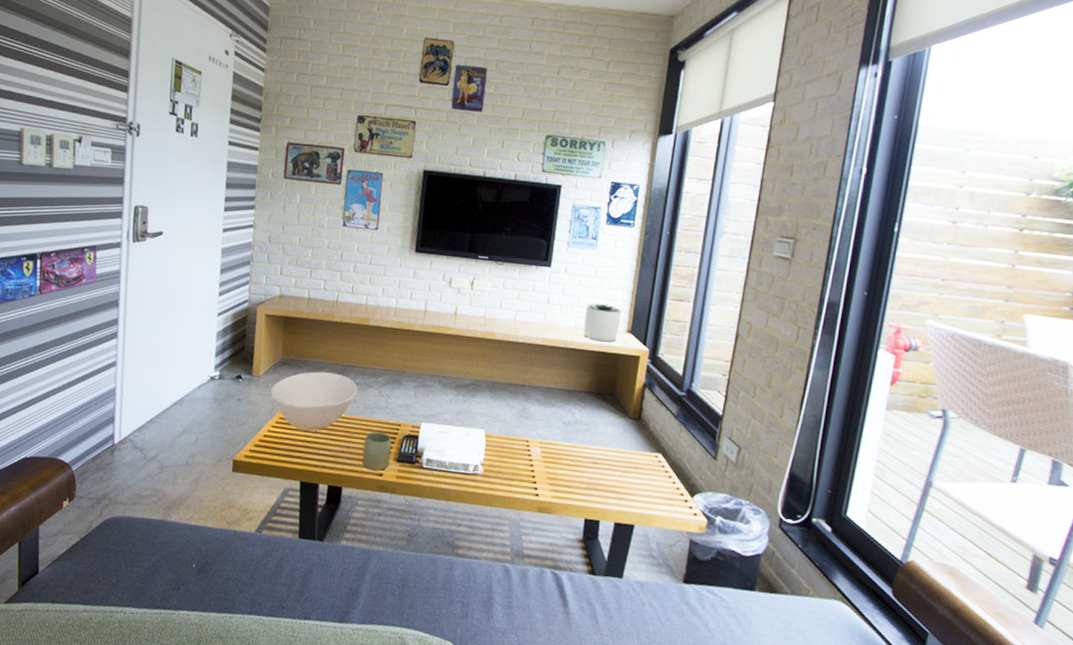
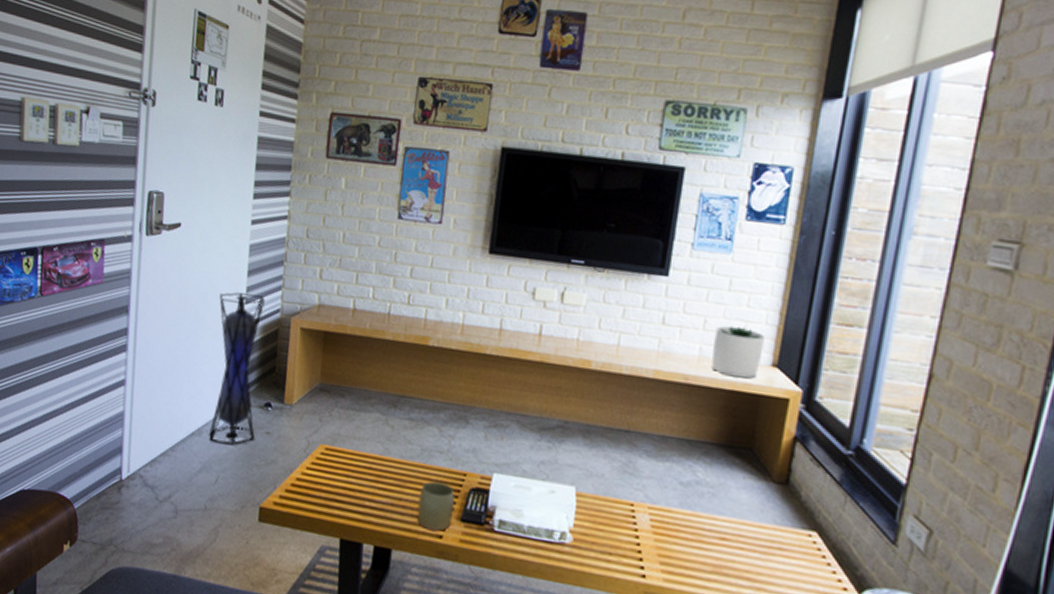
lantern: none [189,287,235,411] -> present [209,292,265,446]
bowl: present [270,371,358,432] -> none [306,401,414,477]

